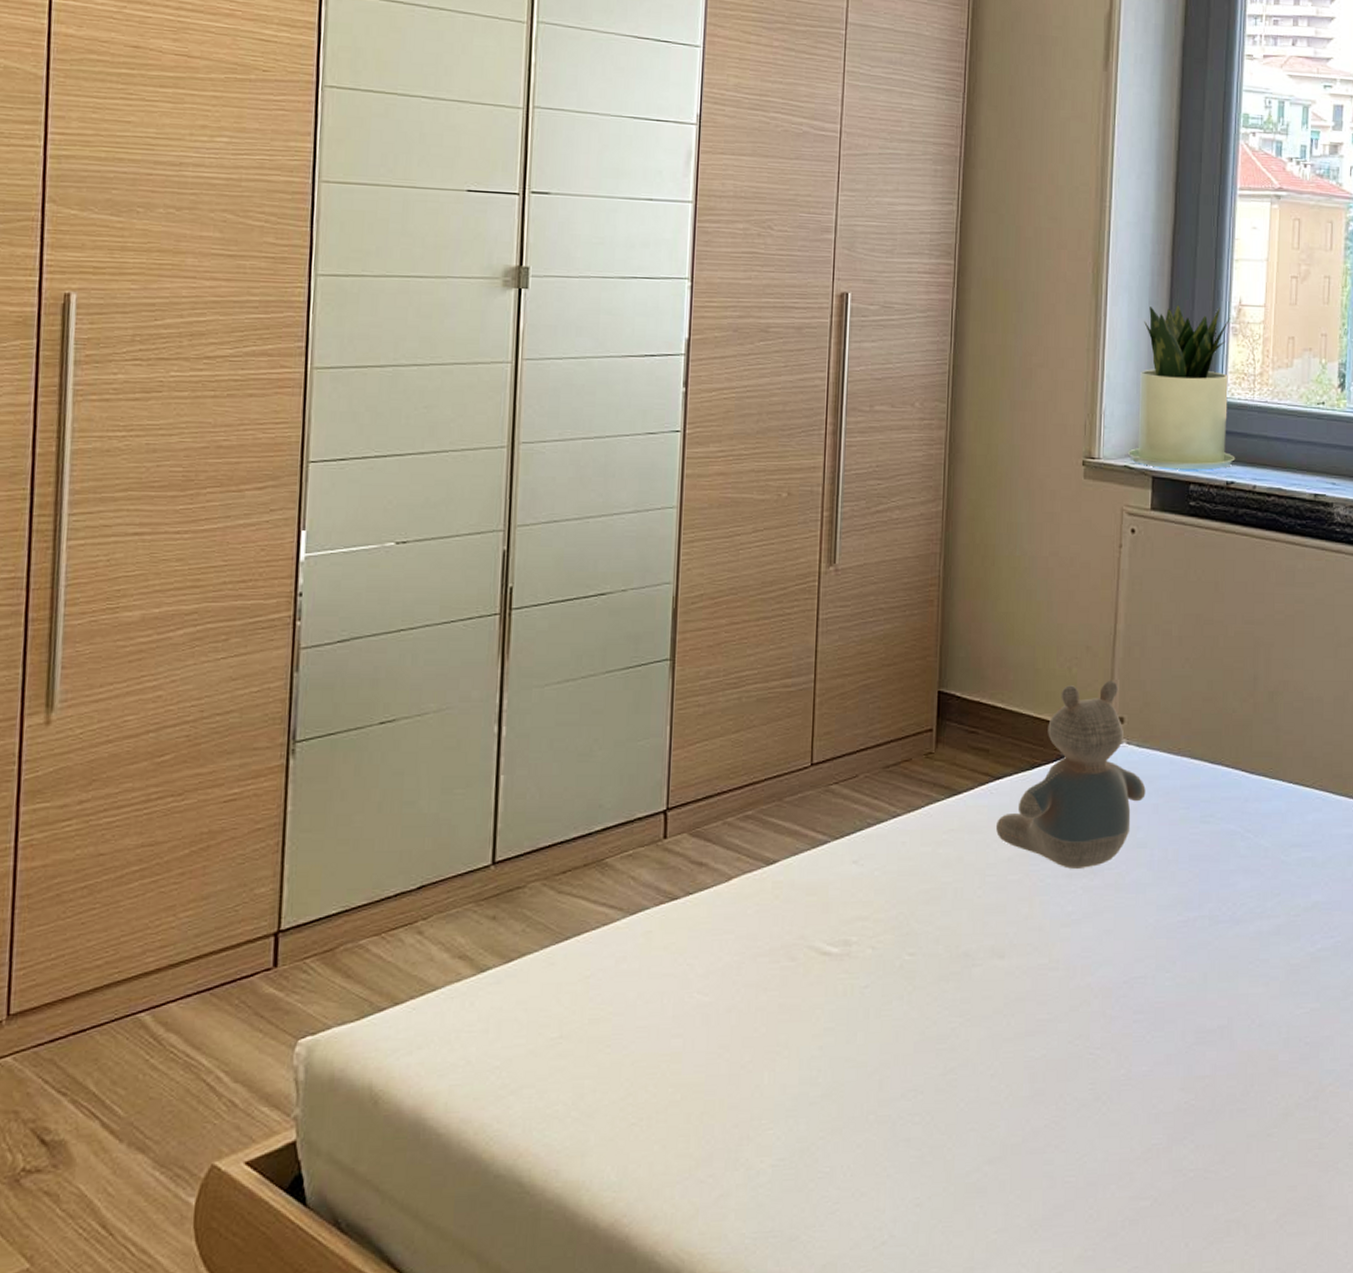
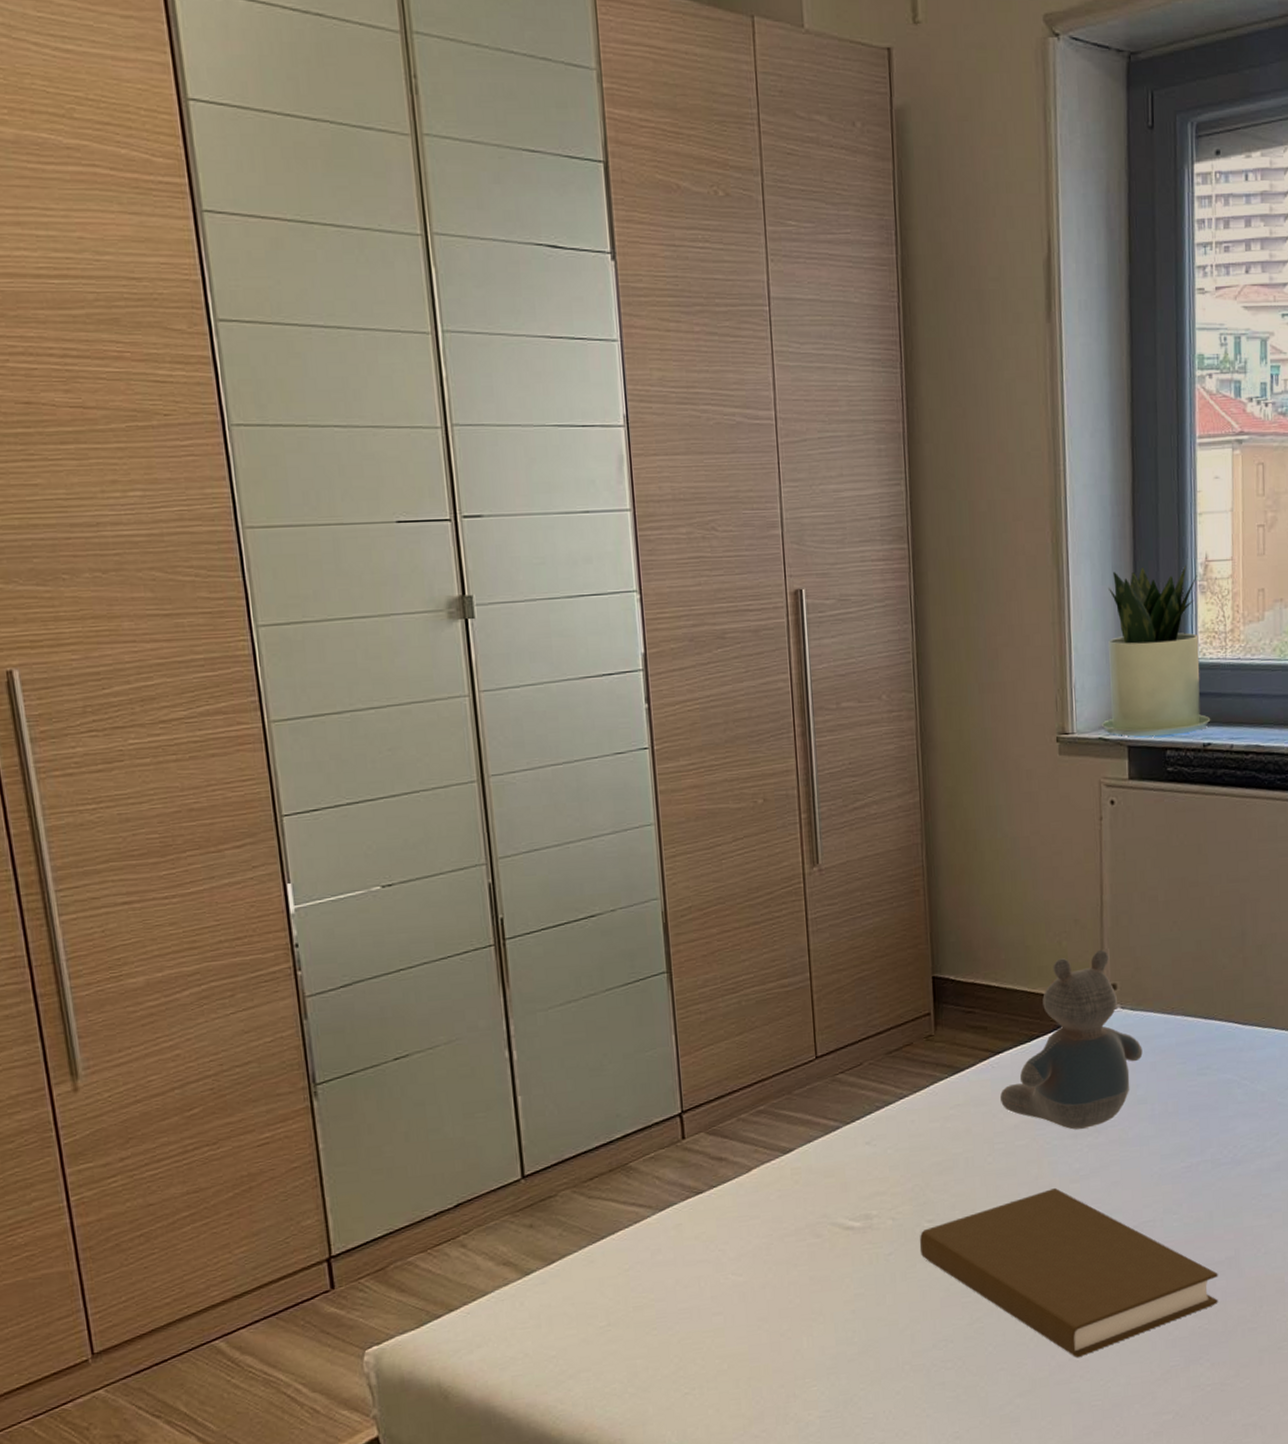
book: none [897,931,1209,1125] -> present [919,1188,1218,1358]

